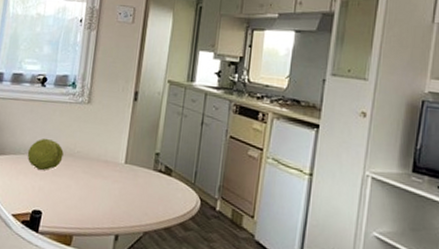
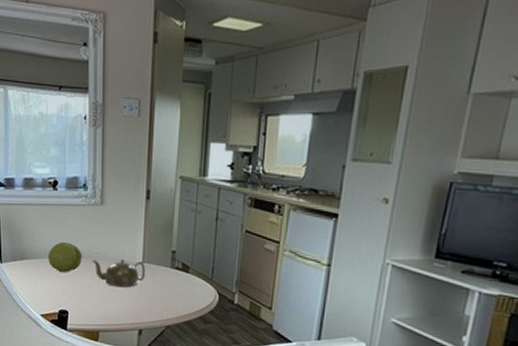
teapot: none [73,158,127,189] -> present [92,259,145,288]

